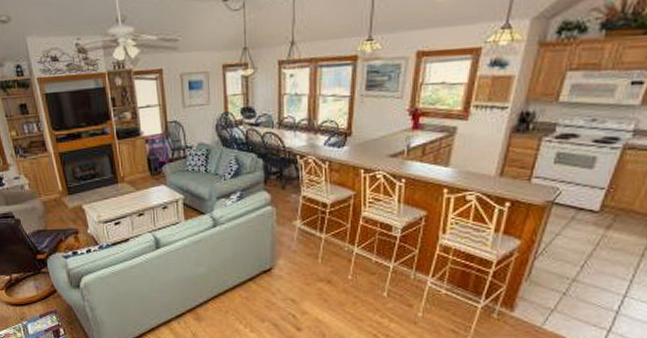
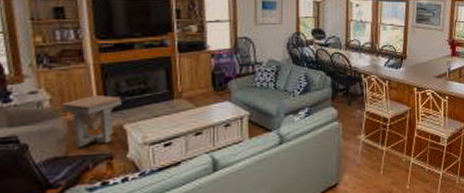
side table: none [36,179,79,223] -> present [60,94,122,147]

